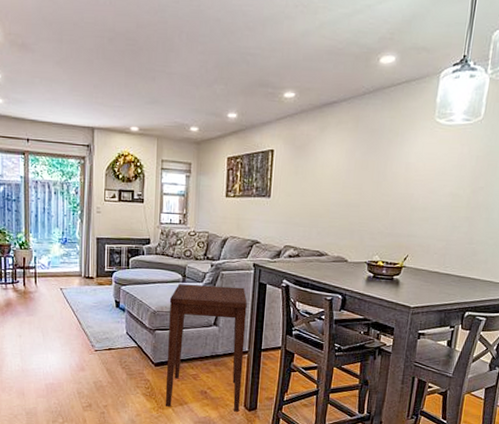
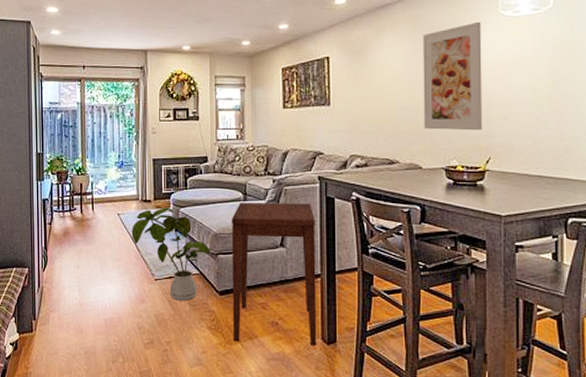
house plant: none [73,284,152,370] -> present [131,207,213,301]
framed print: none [353,127,418,231] -> present [422,21,483,131]

